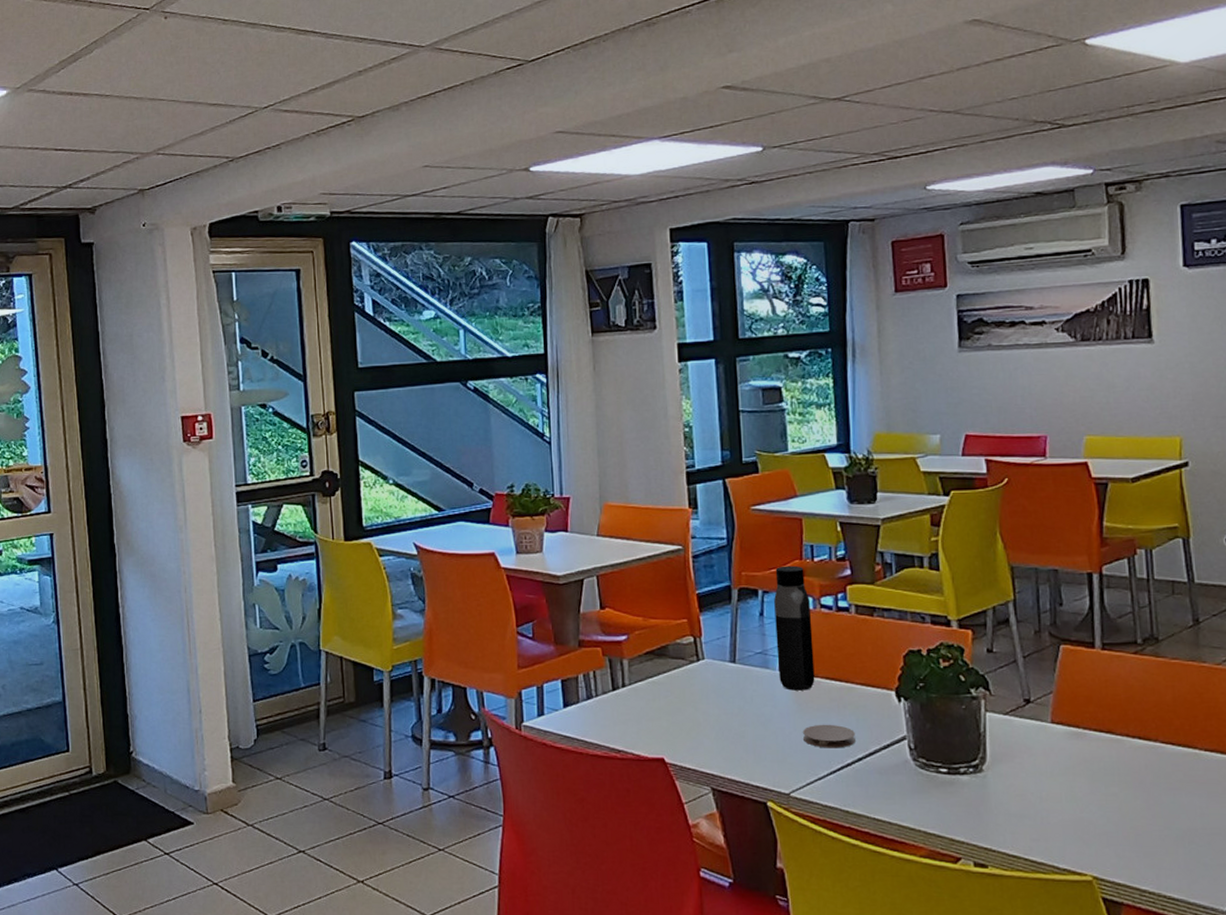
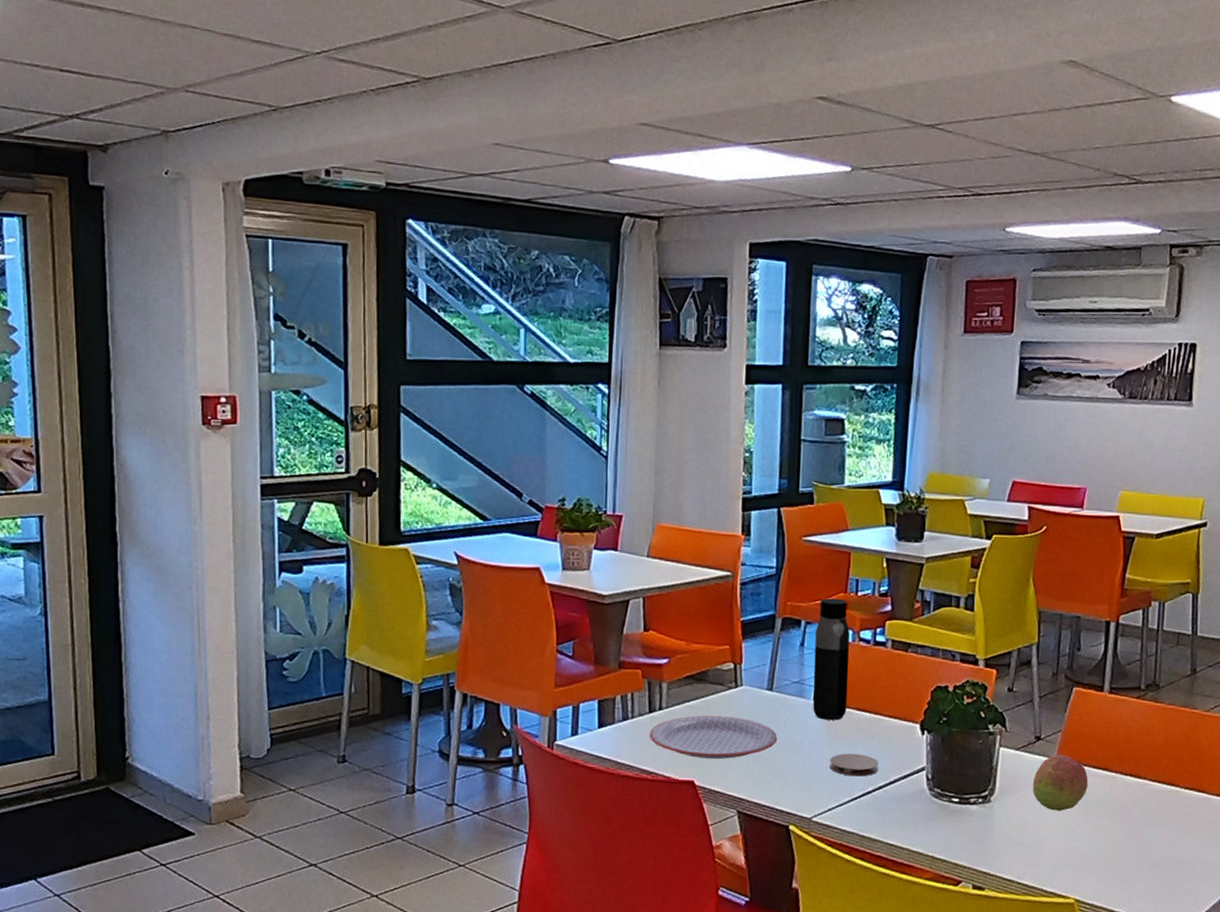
plate: none [614,691,746,736] -> present [649,715,778,760]
fruit: none [1028,718,1091,779] -> present [1033,755,1088,811]

